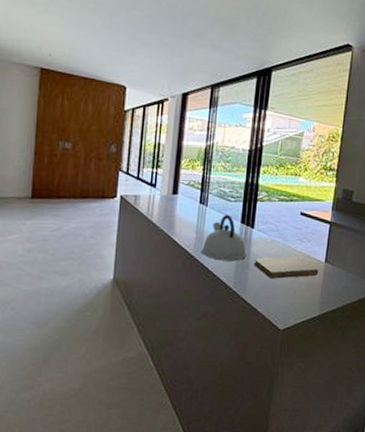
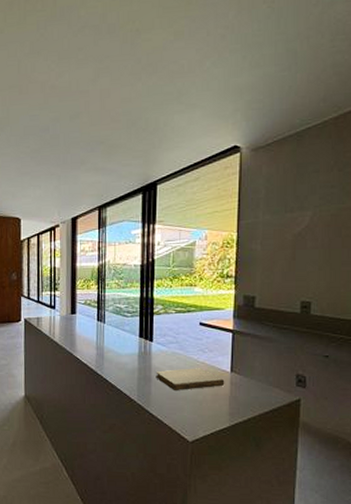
kettle: present [202,214,247,261] -> none [103,329,148,375]

